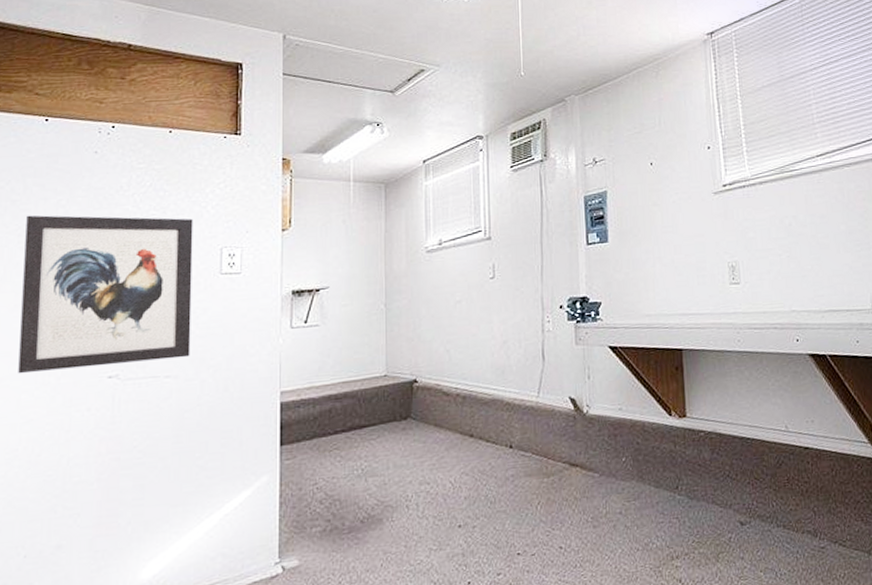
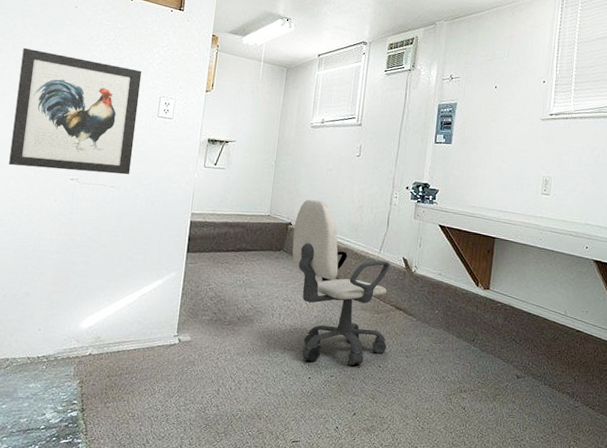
office chair: none [421,343,566,560] -> present [292,199,390,366]

